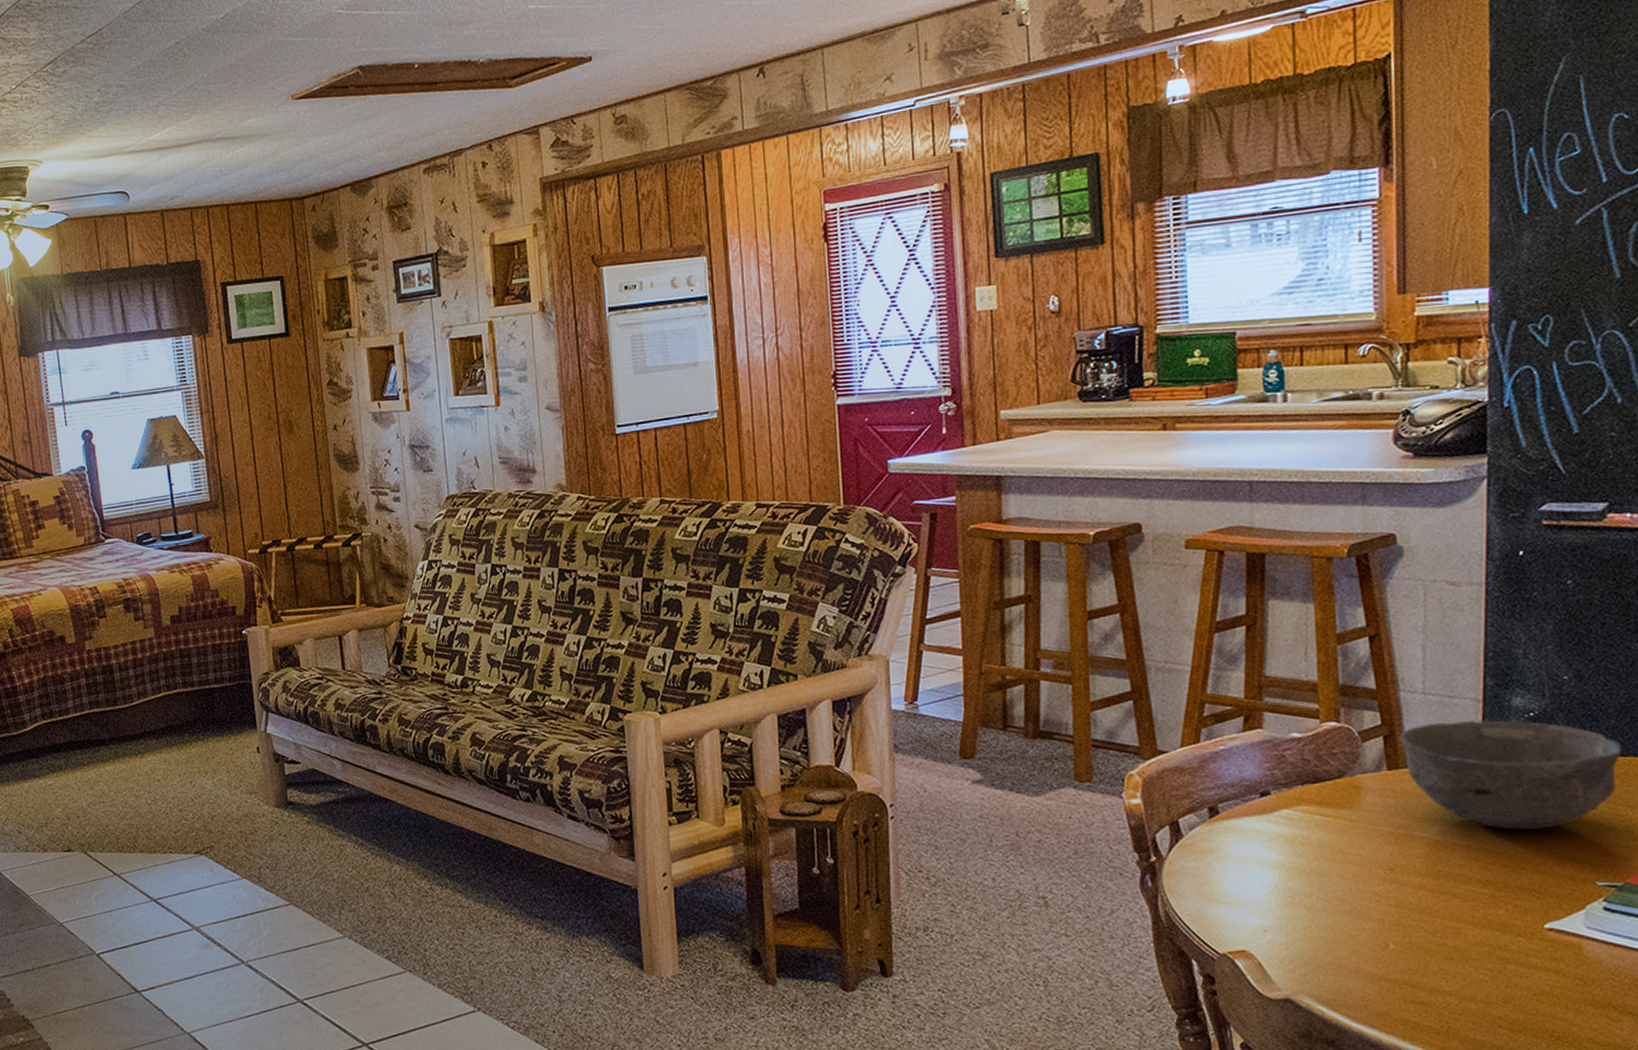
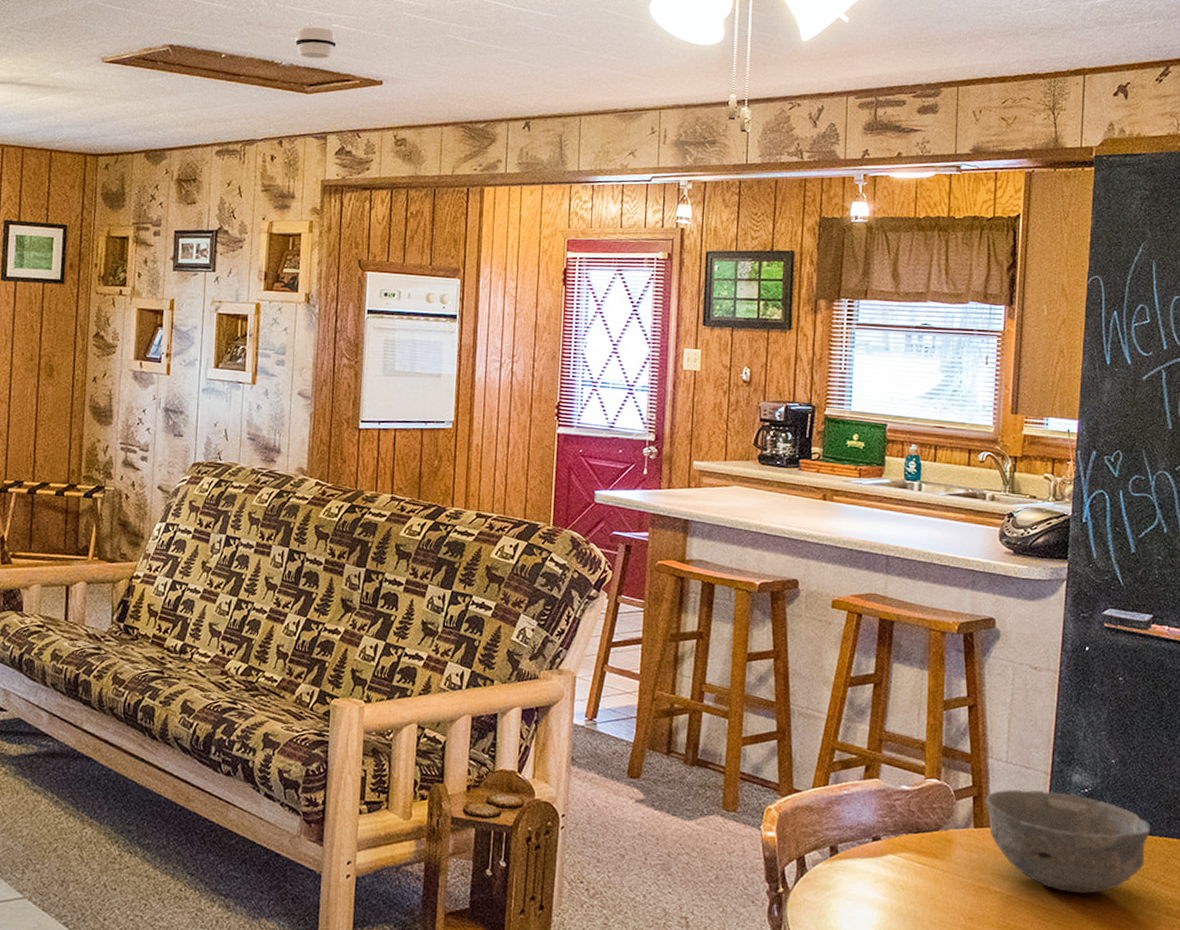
smoke detector: none [489,12,536,49] -> present [294,27,337,59]

